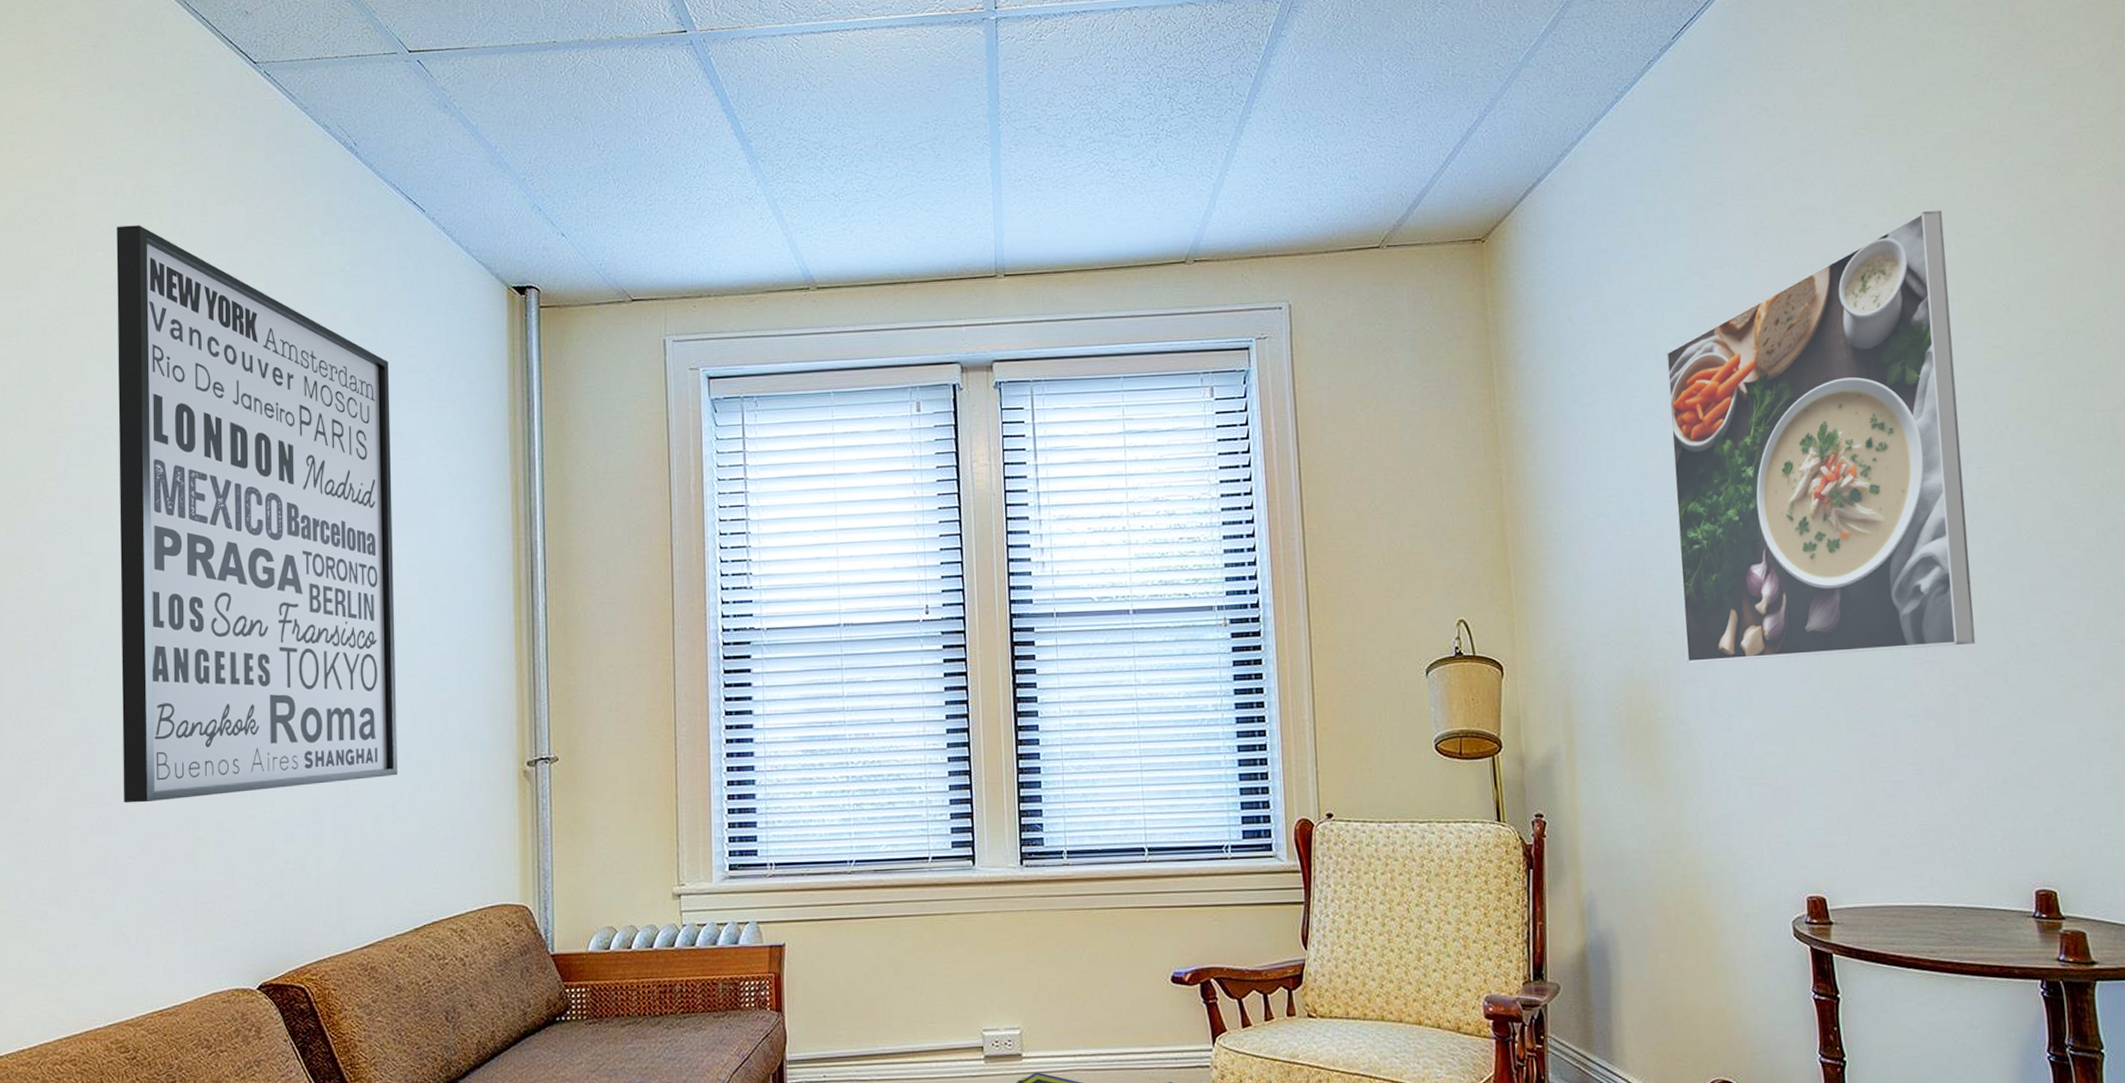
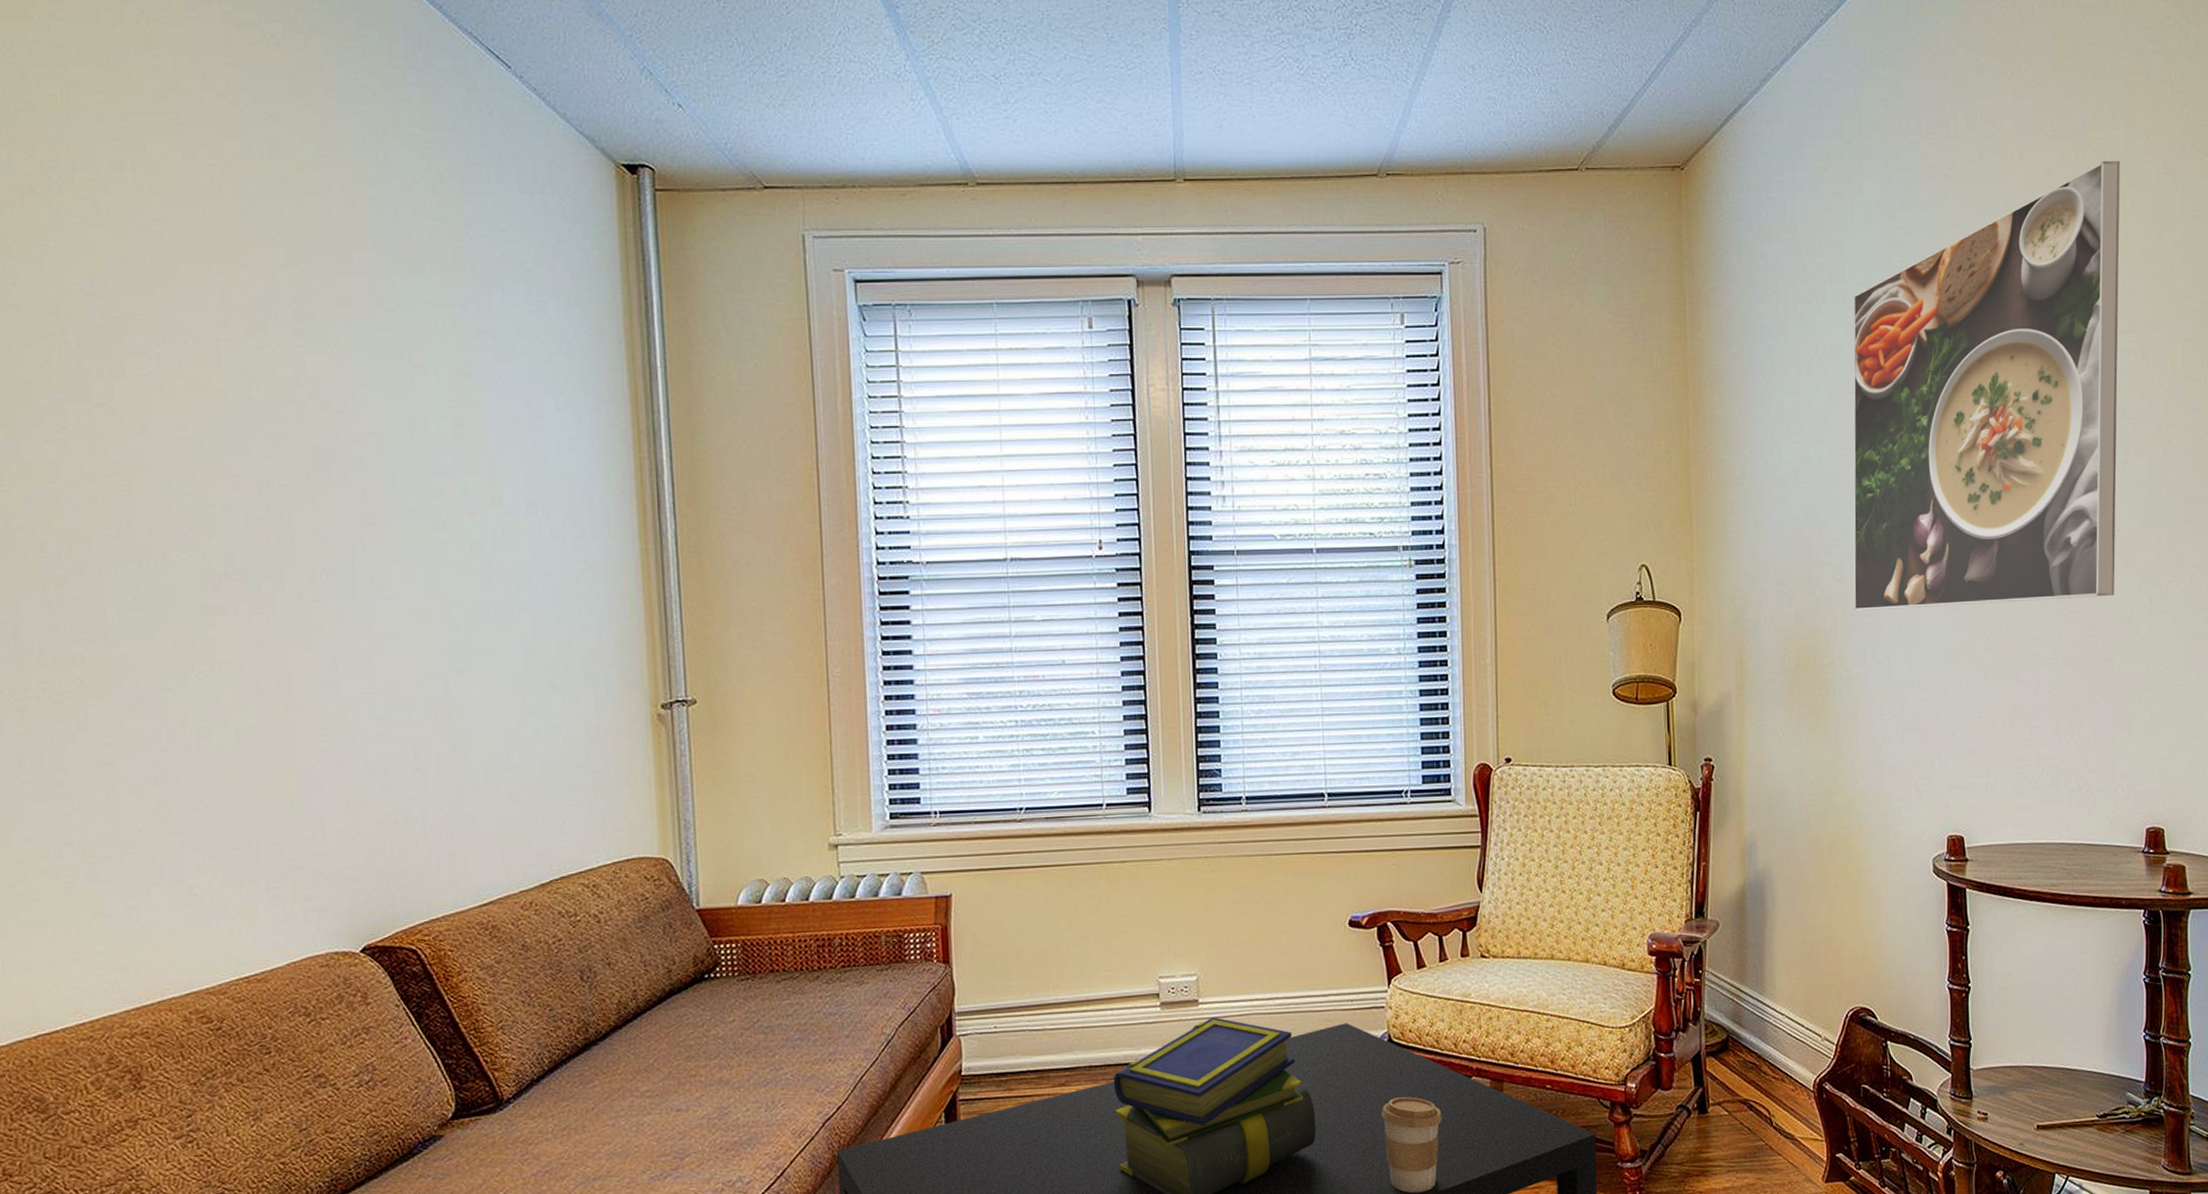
wall art: present [116,225,397,803] -> none [118,63,511,750]

